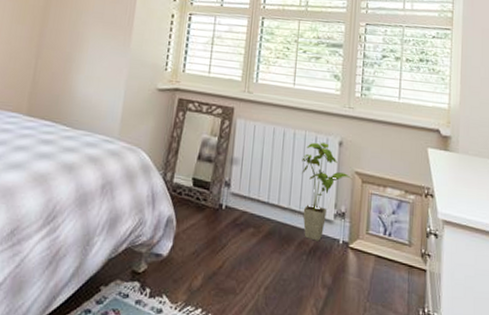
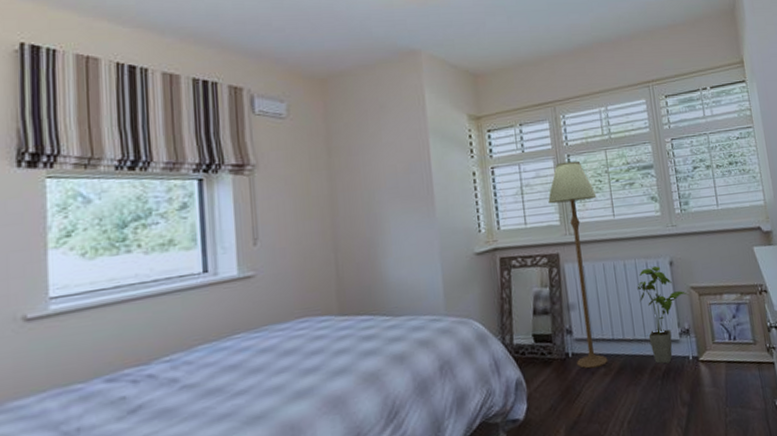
floor lamp: none [228,23,282,226] -> present [548,161,608,369]

